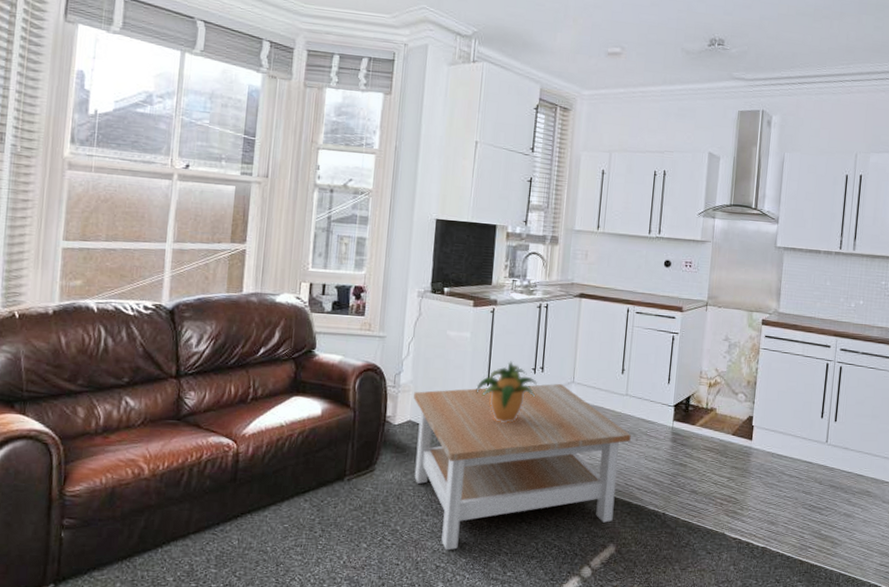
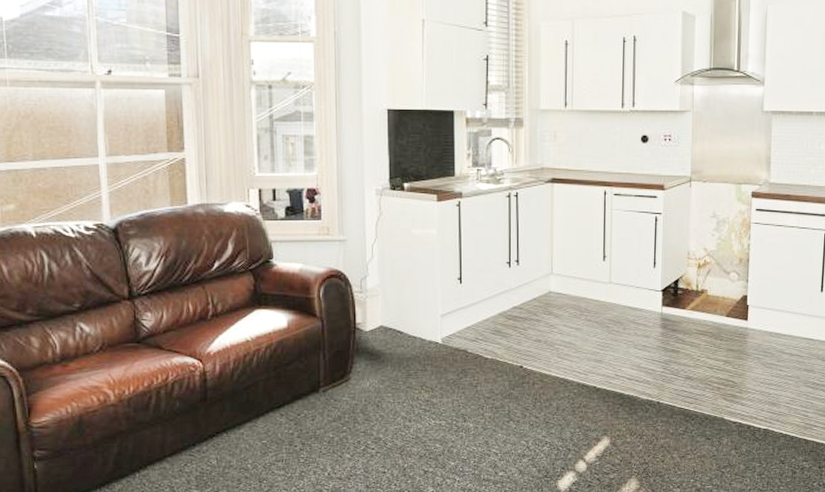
coffee table: present [414,383,631,551] -> none [383,275,618,455]
potted plant: present [476,361,537,423] -> none [448,256,513,321]

